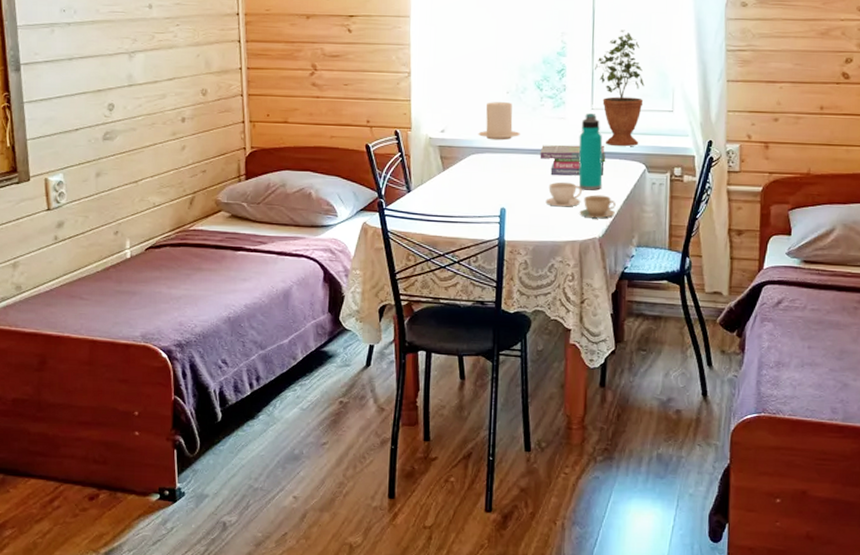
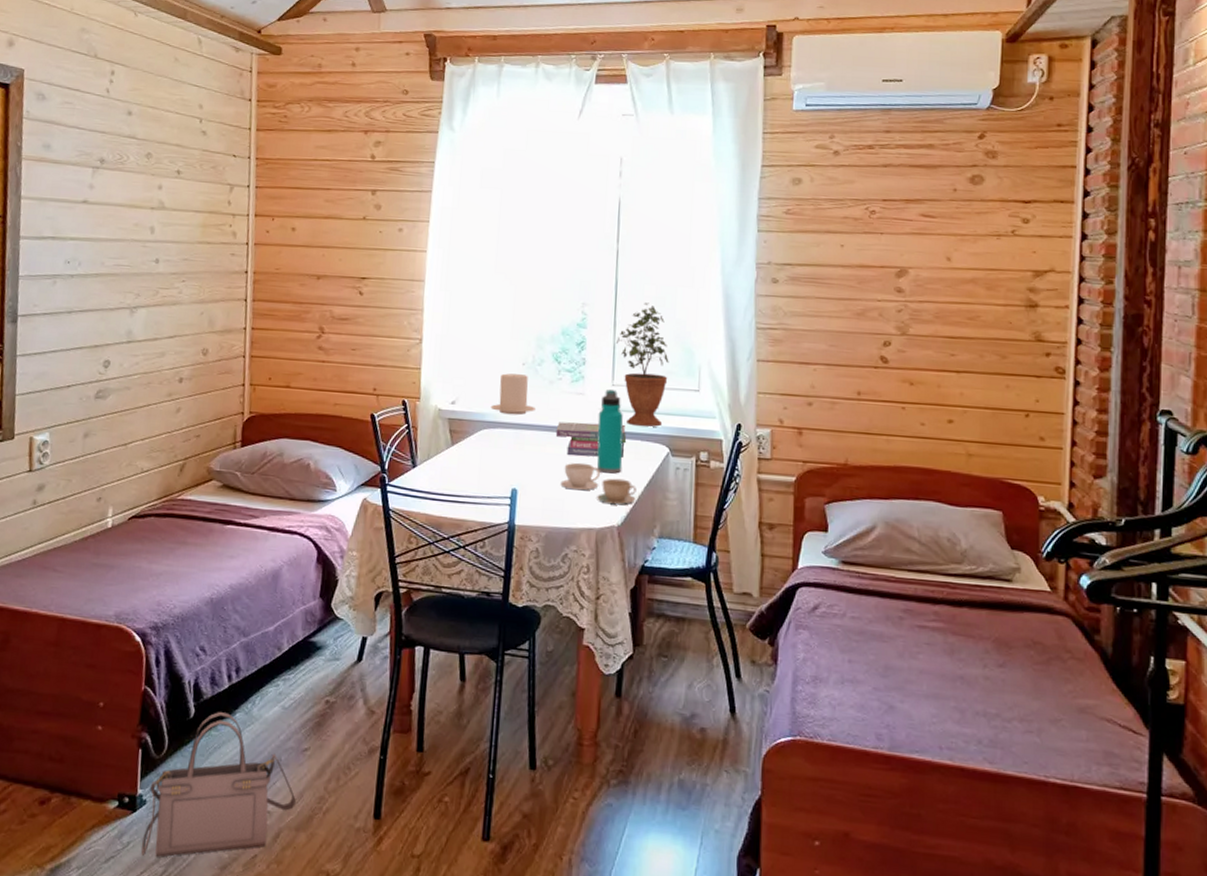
handbag: none [184,415,318,539] -> present [141,712,296,858]

